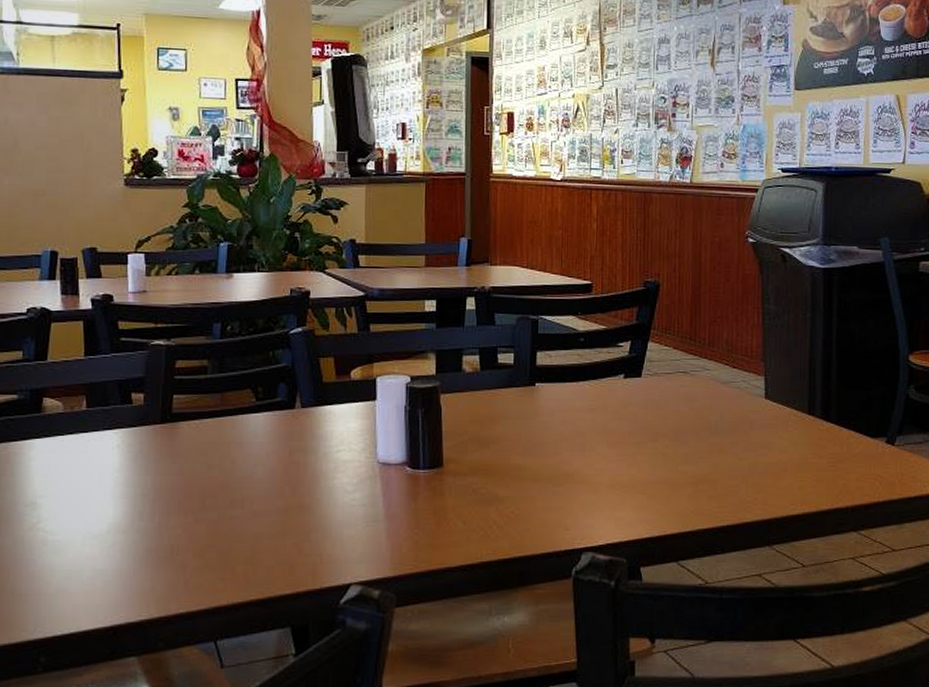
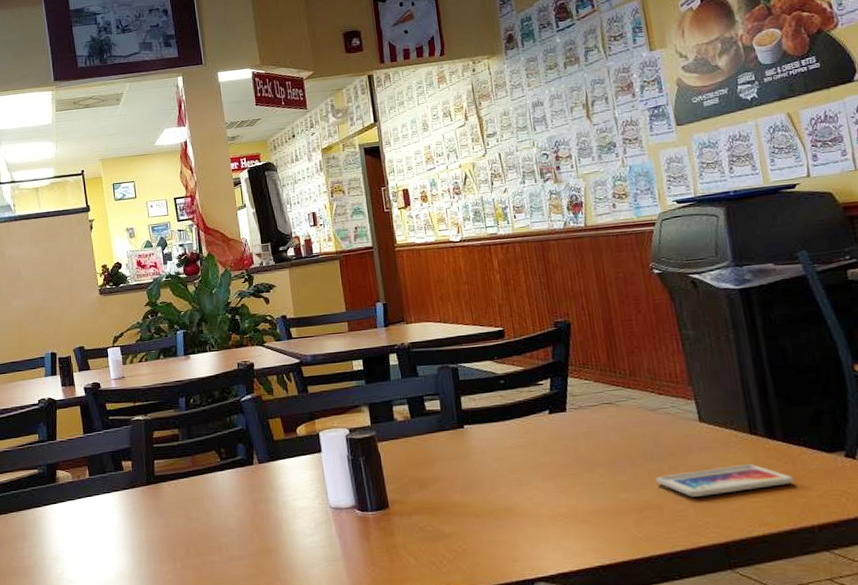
smartphone: none [715,444,839,473] -> present [655,464,795,497]

